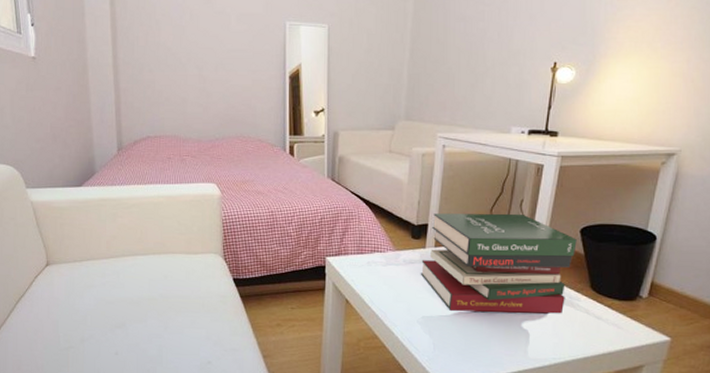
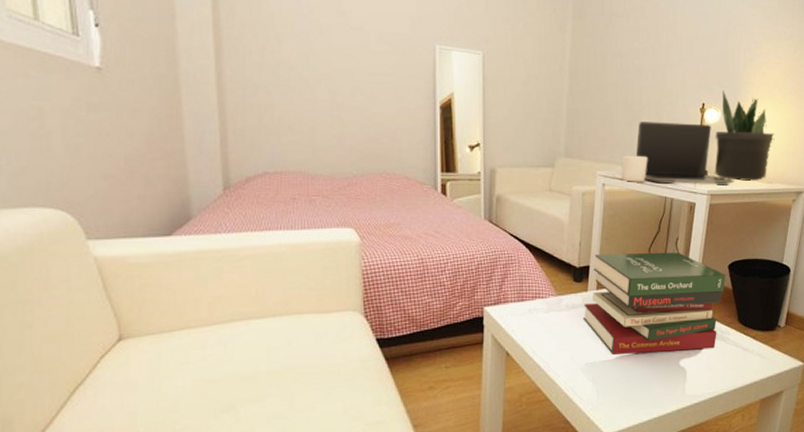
mug: none [463,117,491,144] -> present [622,155,648,182]
laptop computer: none [478,83,590,146] -> present [635,122,735,184]
planter: none [566,47,641,142] -> present [714,89,775,181]

